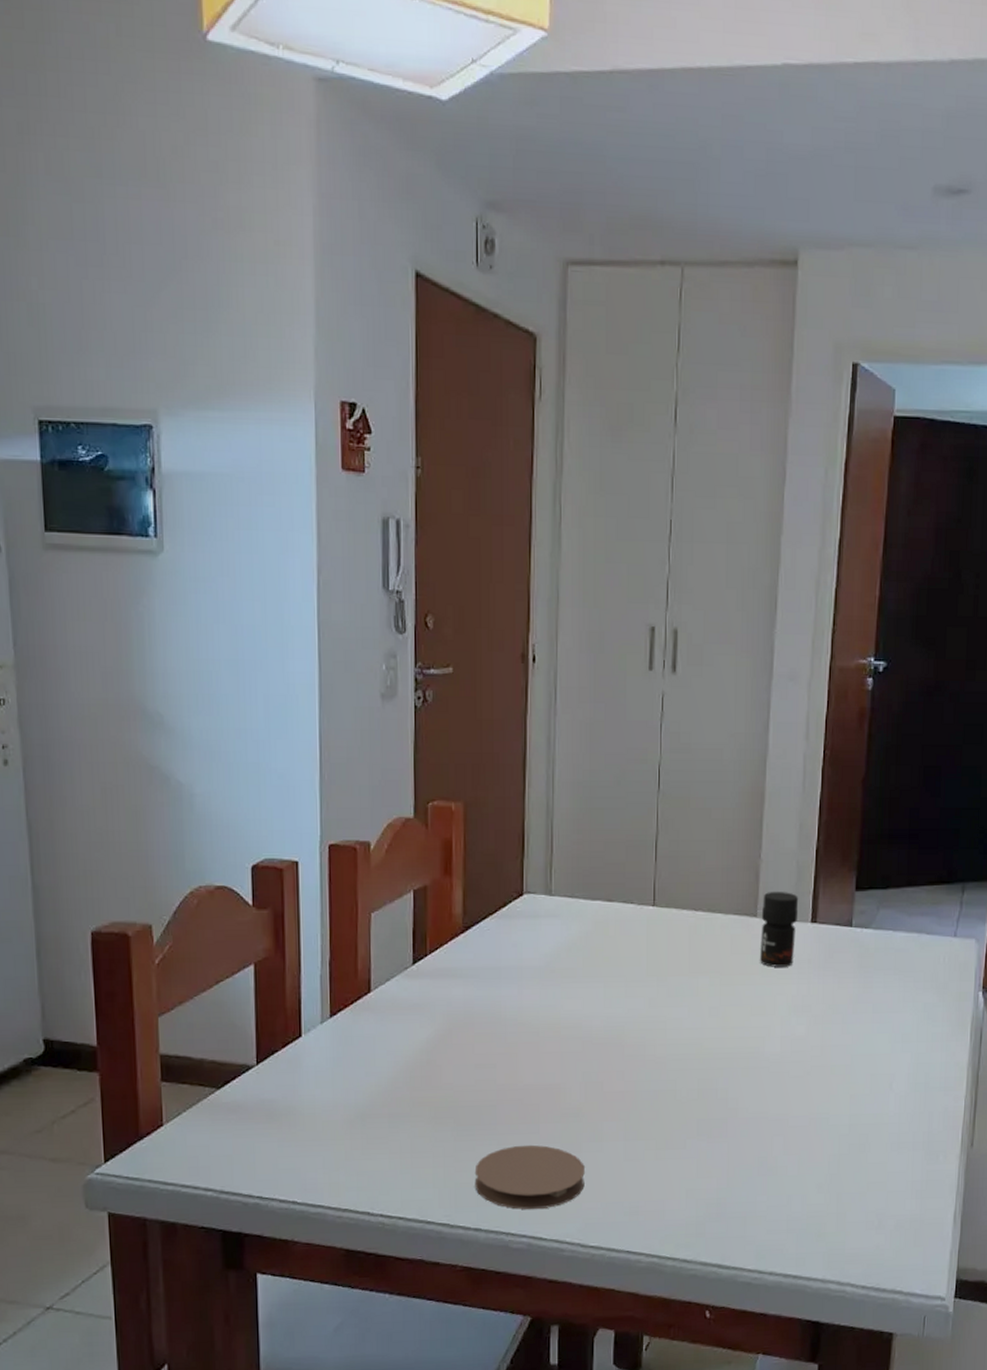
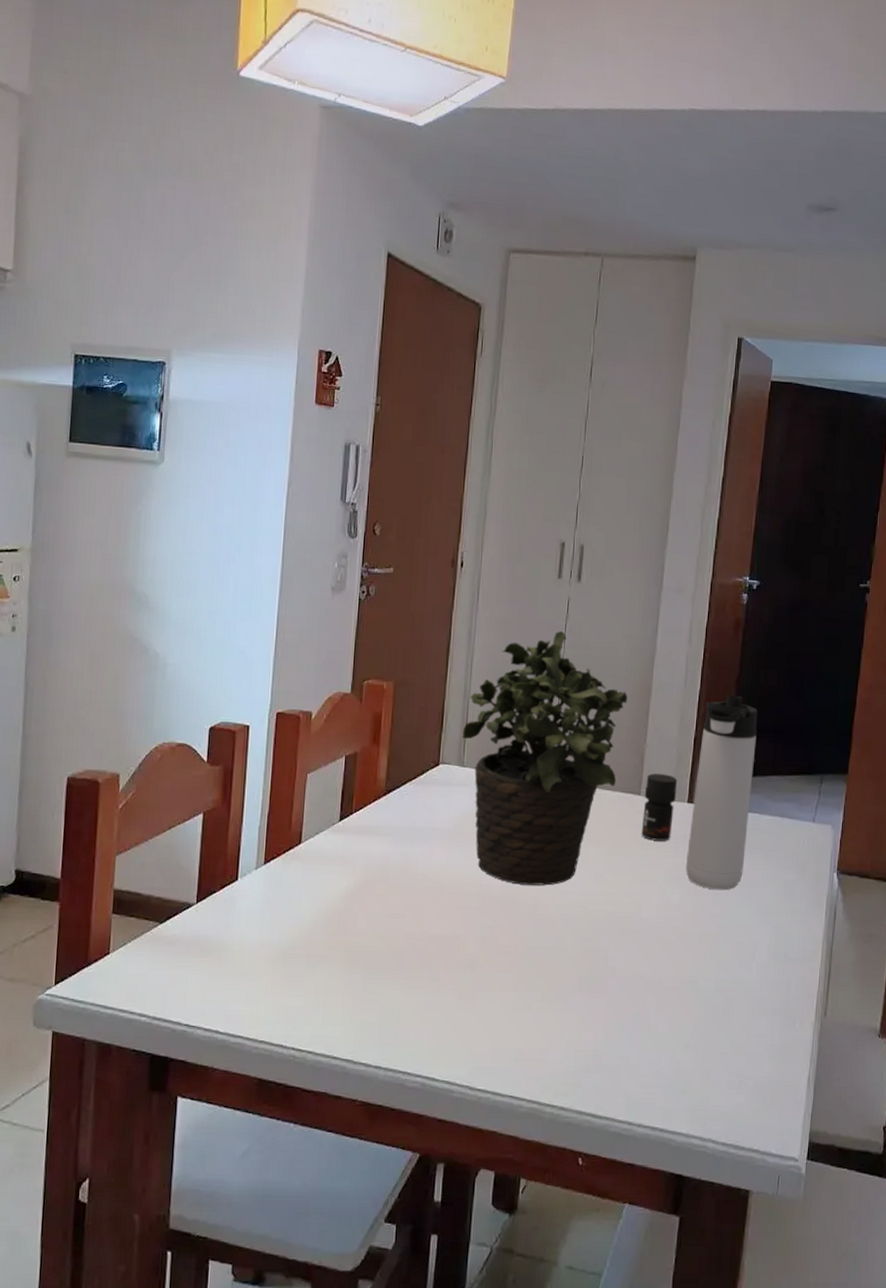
coaster: present [474,1144,585,1210] -> none [378,990,477,1052]
potted plant: none [547,733,738,1024] -> present [462,631,628,886]
thermos bottle: none [812,797,889,1018] -> present [686,695,758,890]

